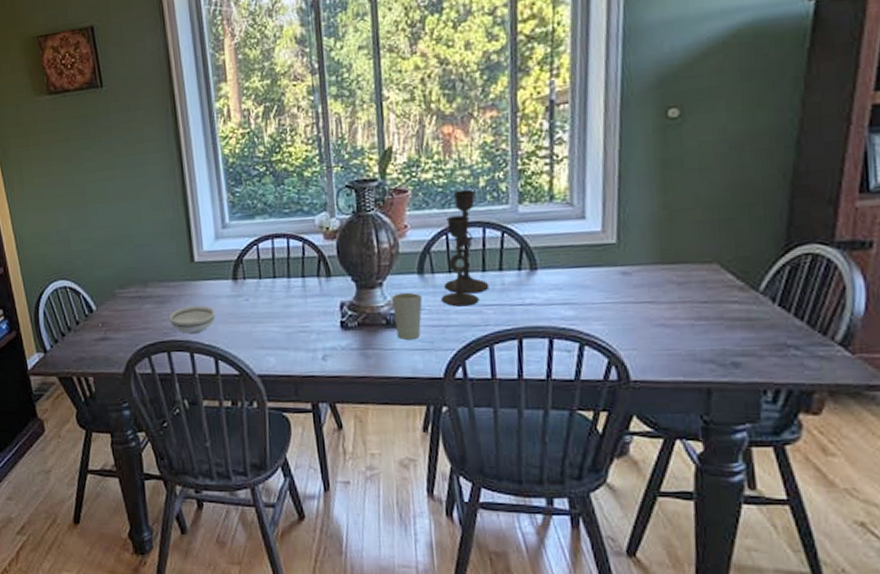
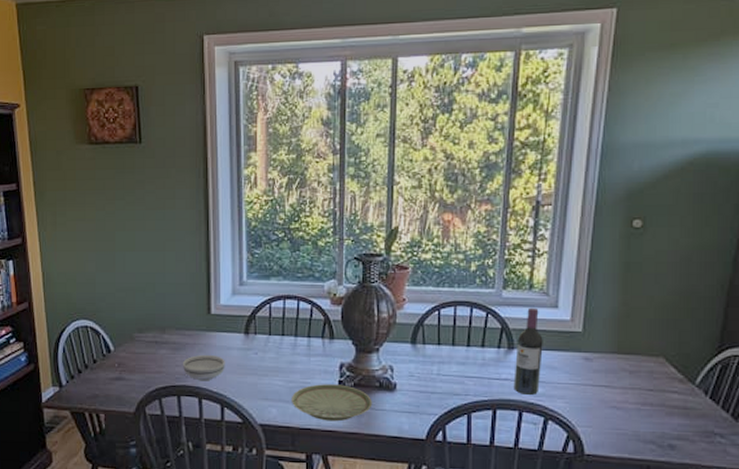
plate: none [289,325,381,366] -> present [291,384,373,422]
cup: present [391,292,423,340] -> none [385,359,413,402]
candlestick: present [441,189,489,307] -> none [430,271,472,376]
wine bottle: none [539,221,572,319] -> present [513,307,543,395]

